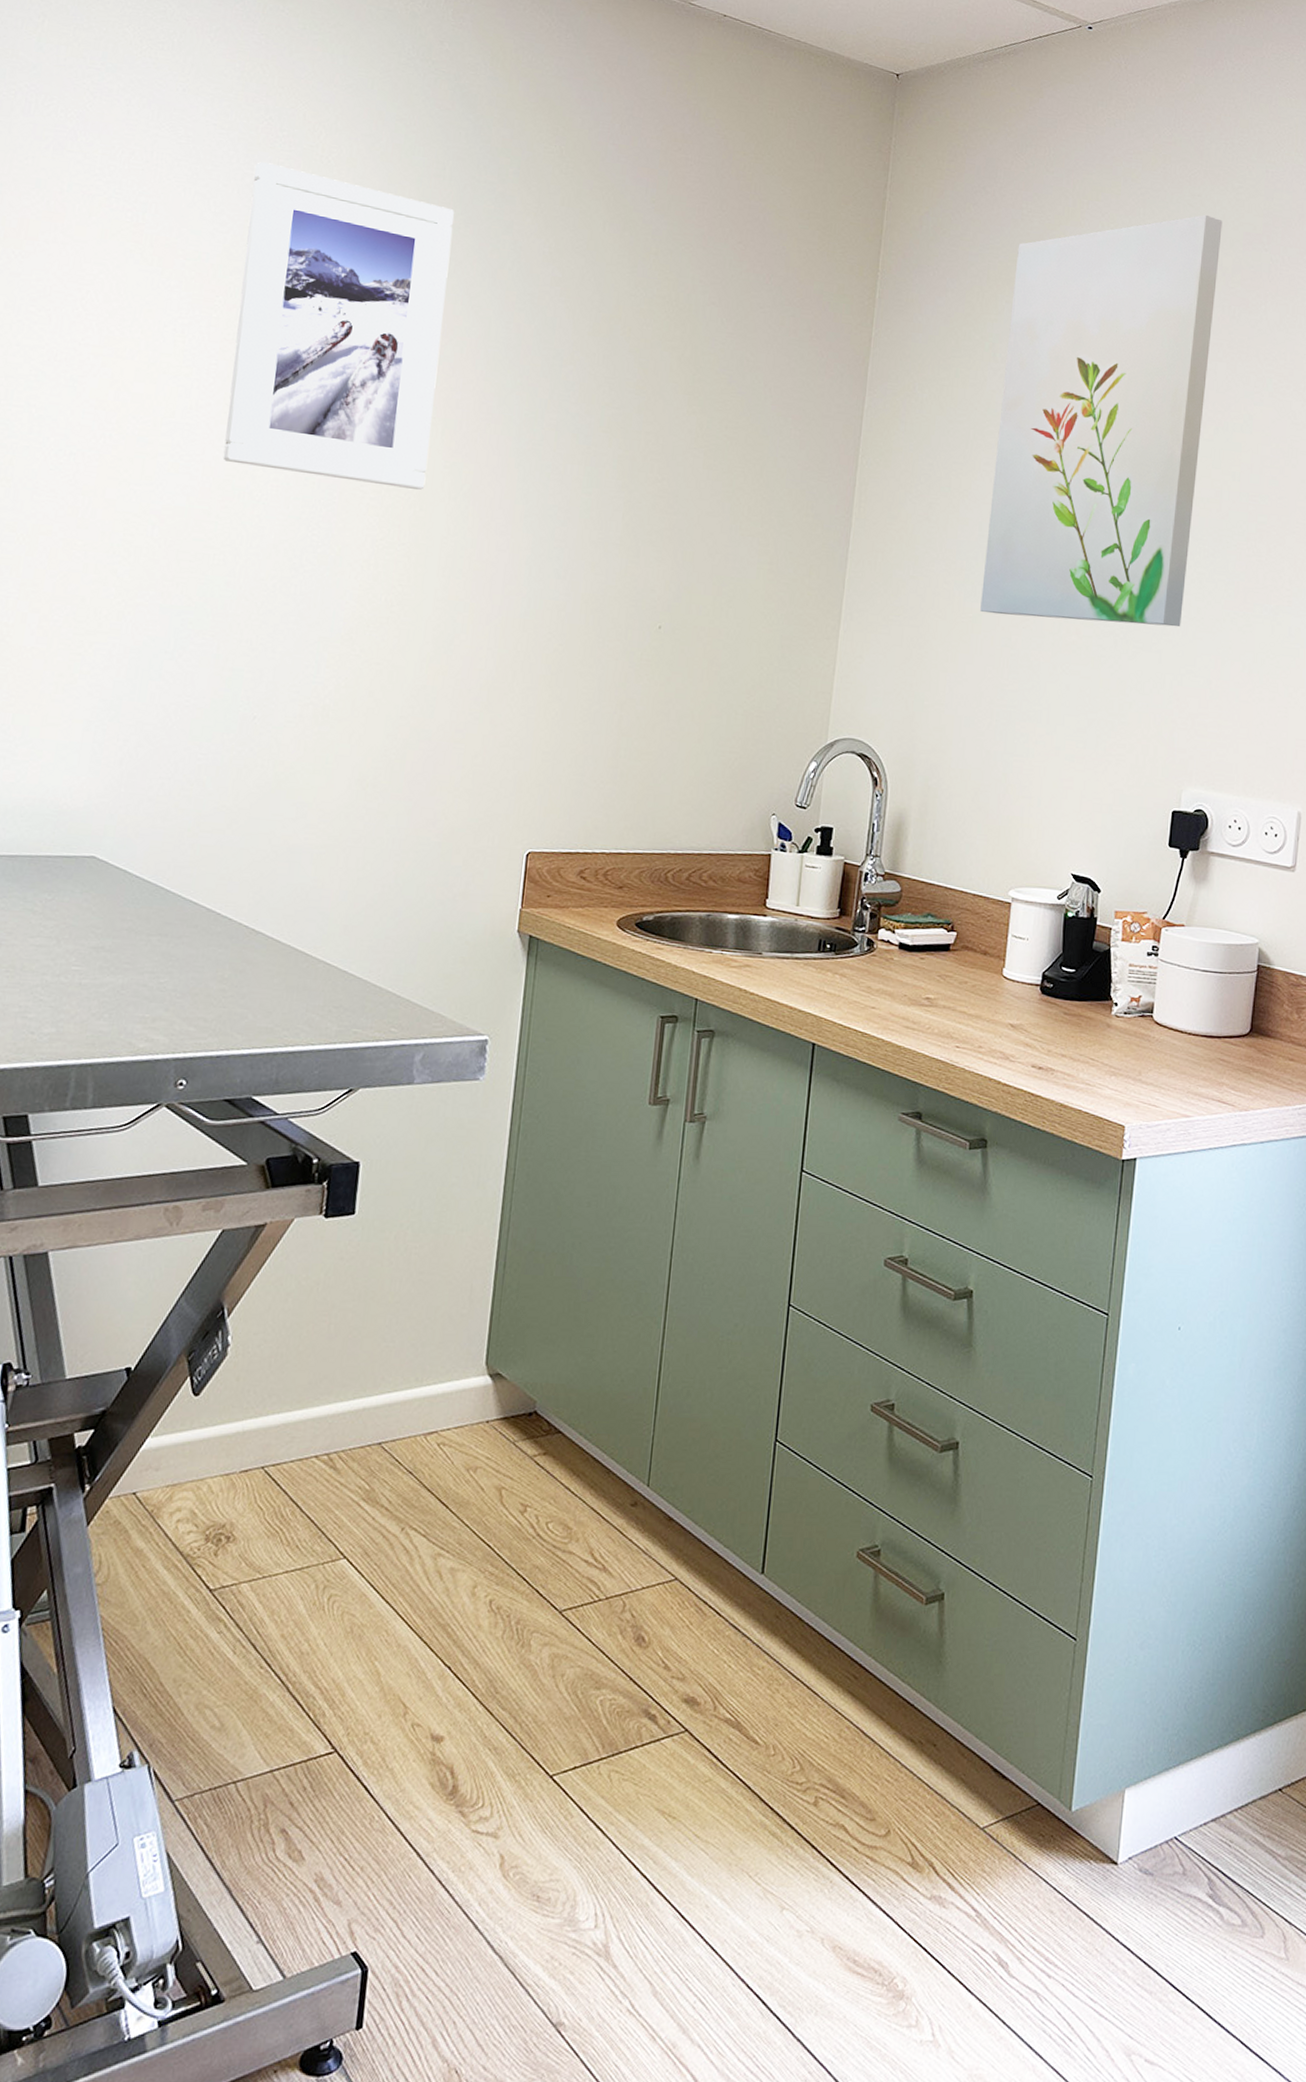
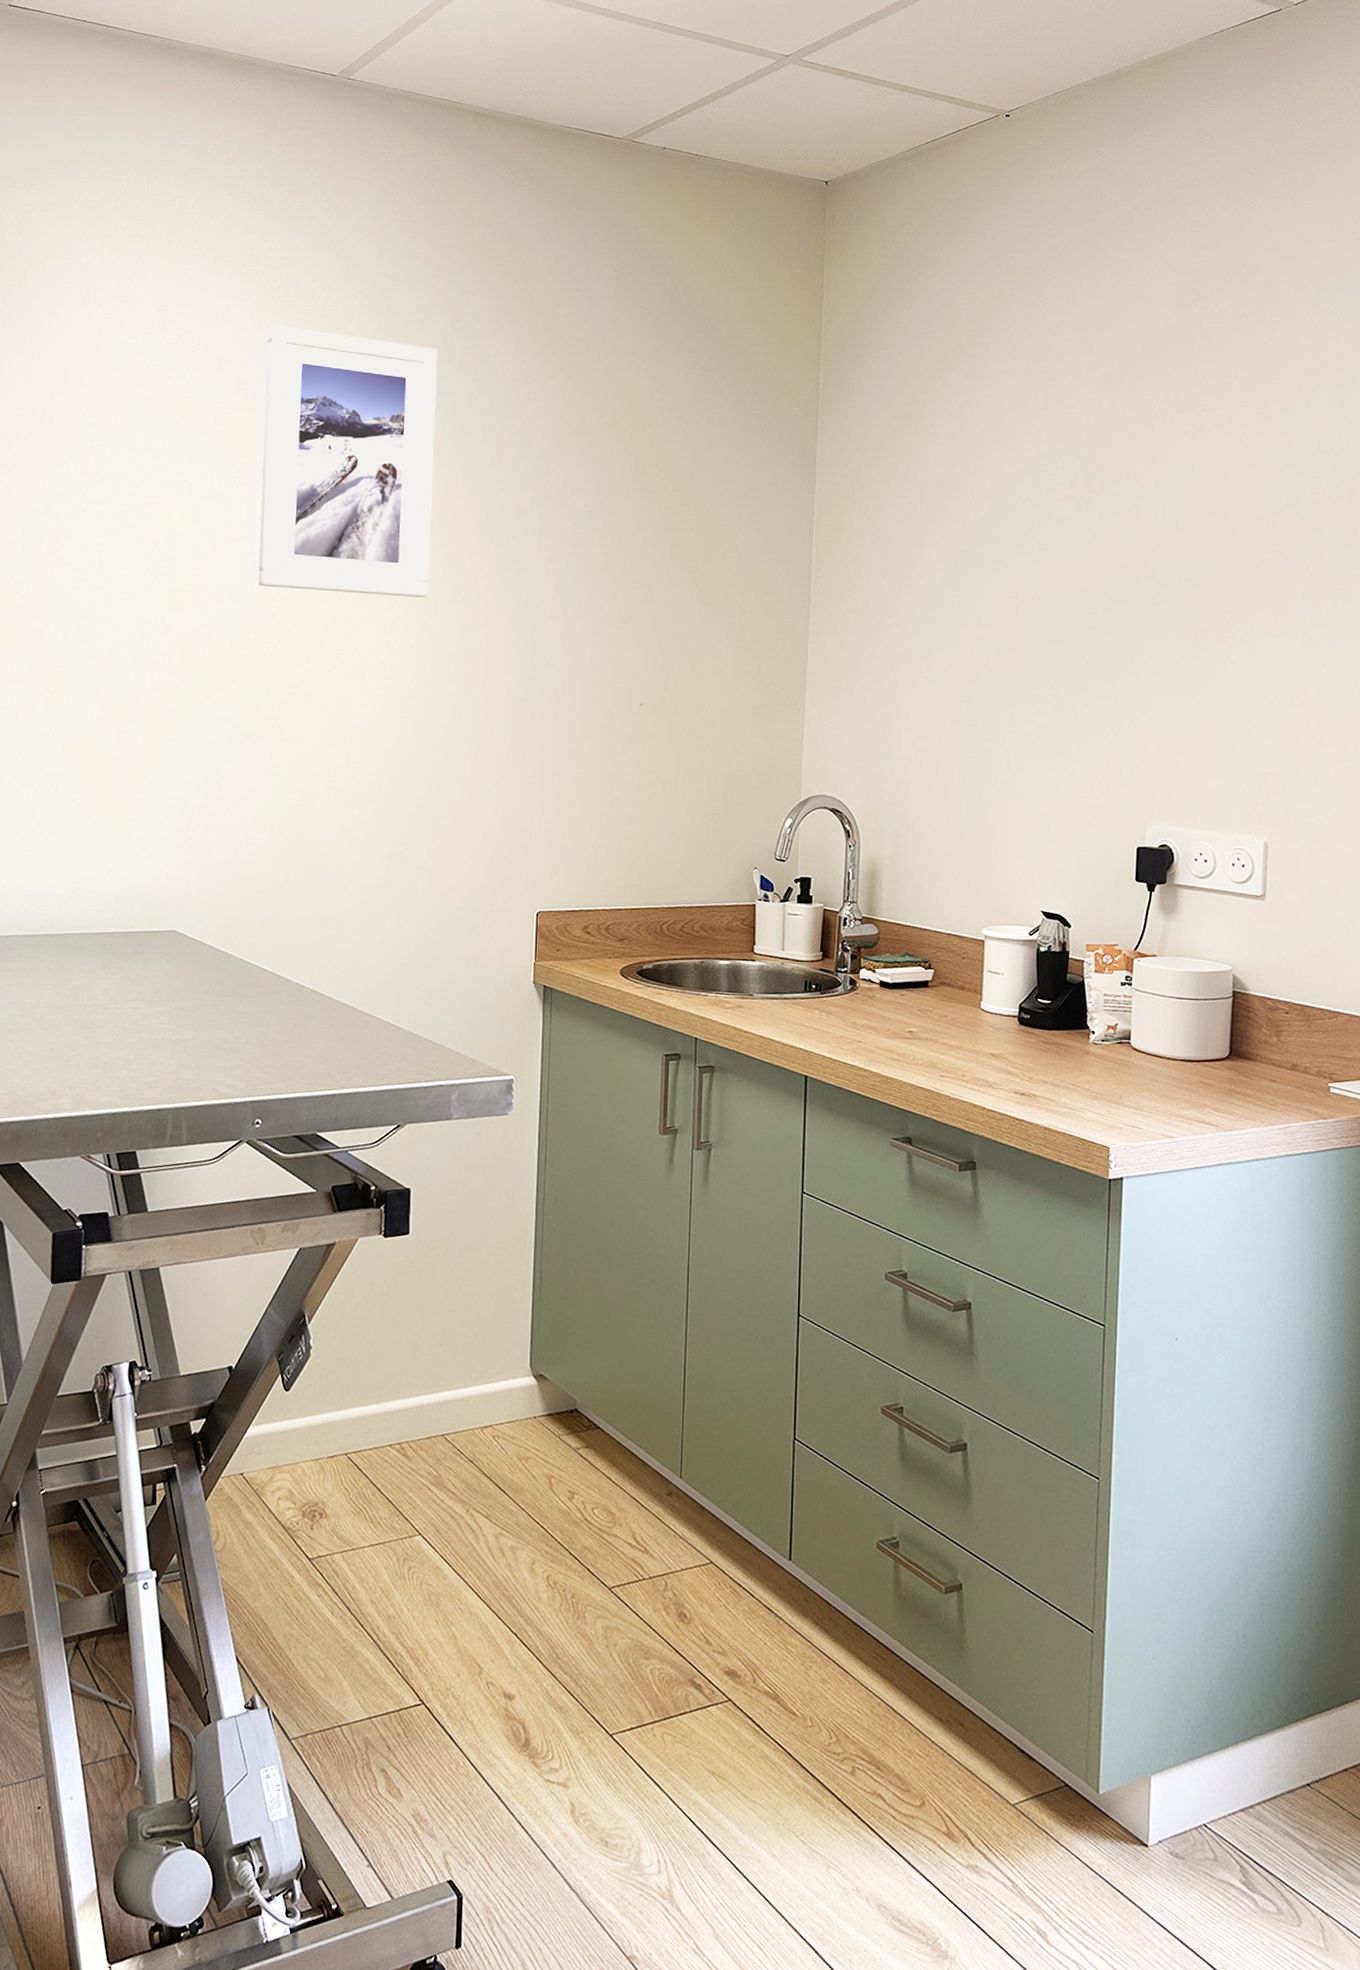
wall art: present [980,214,1223,627] -> none [937,278,1151,673]

